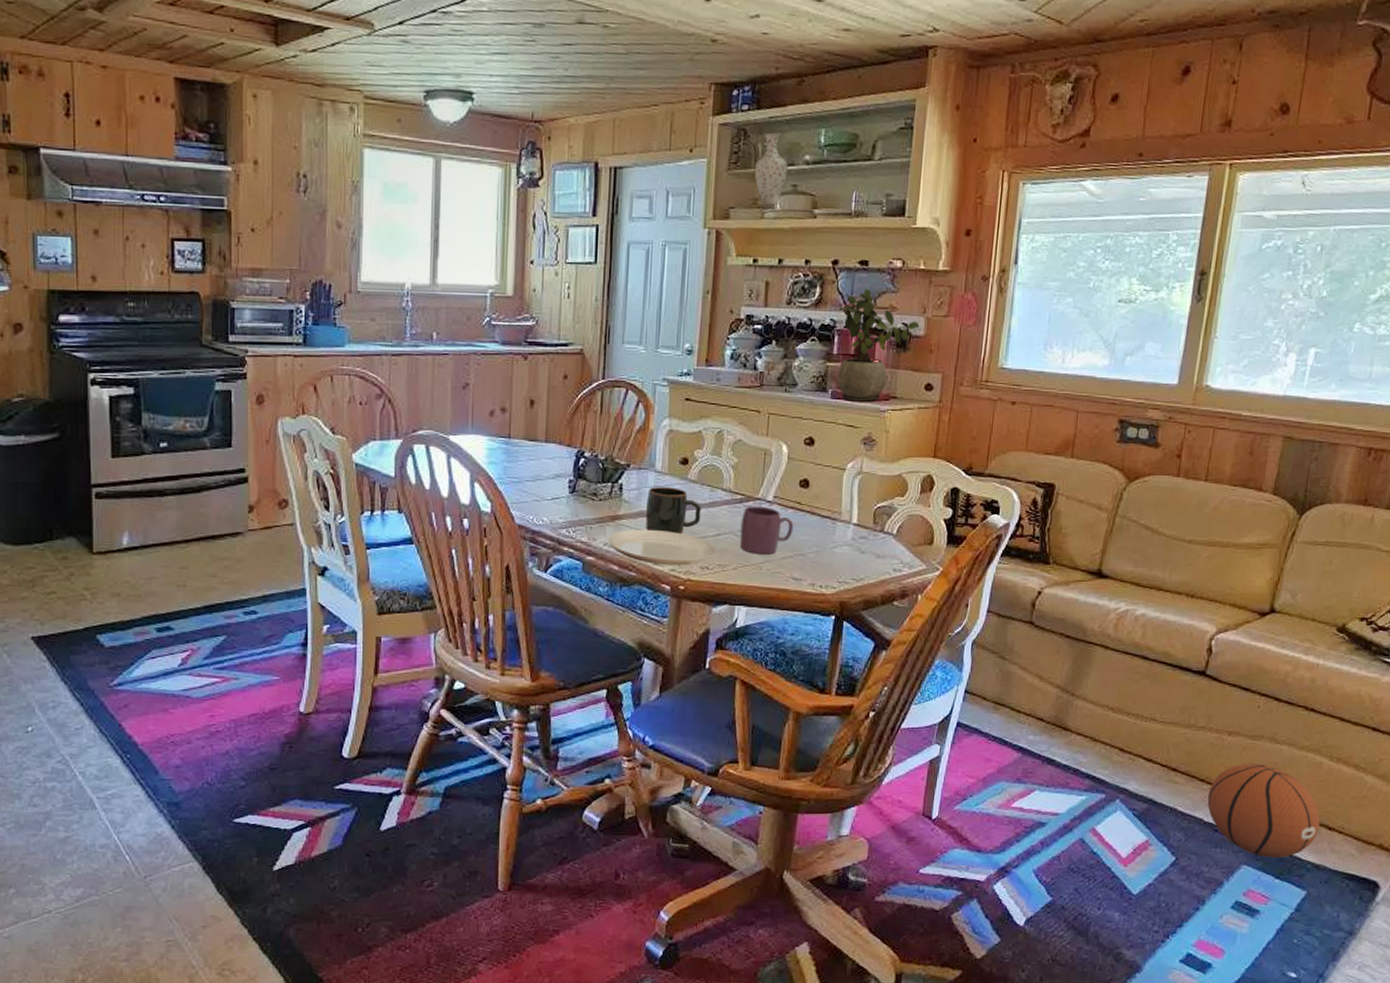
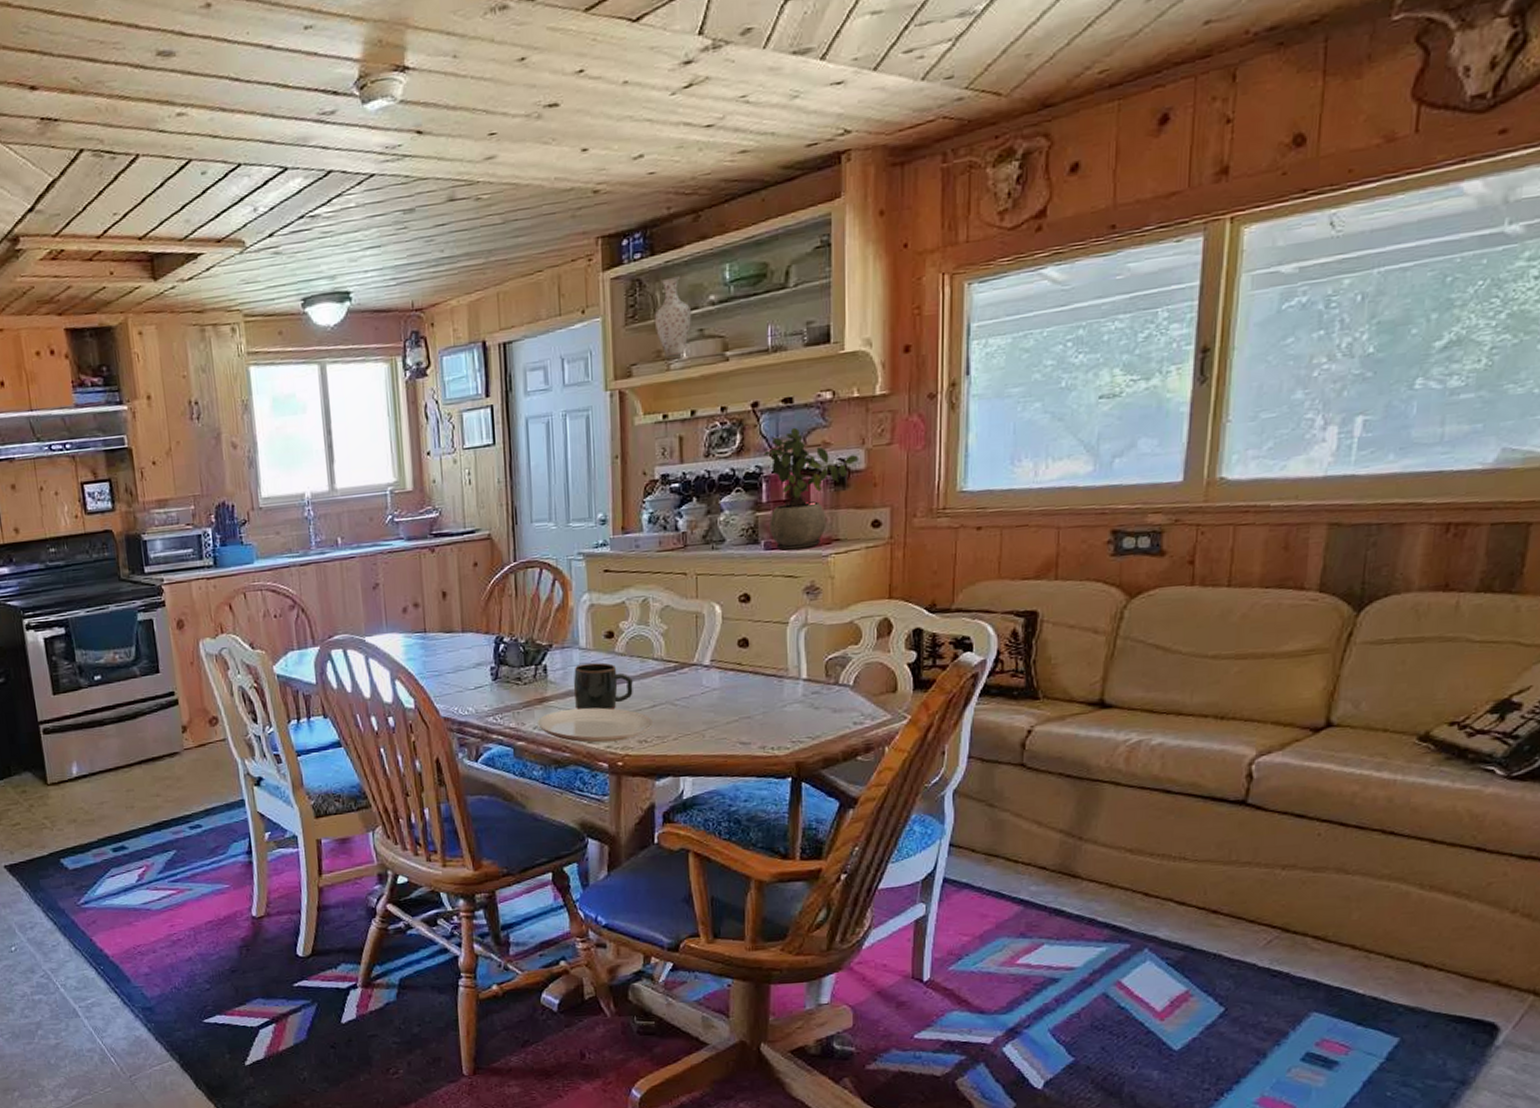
mug: present [739,506,794,554] -> none [677,671,736,722]
basketball: present [1207,763,1320,858] -> none [1260,897,1412,1003]

